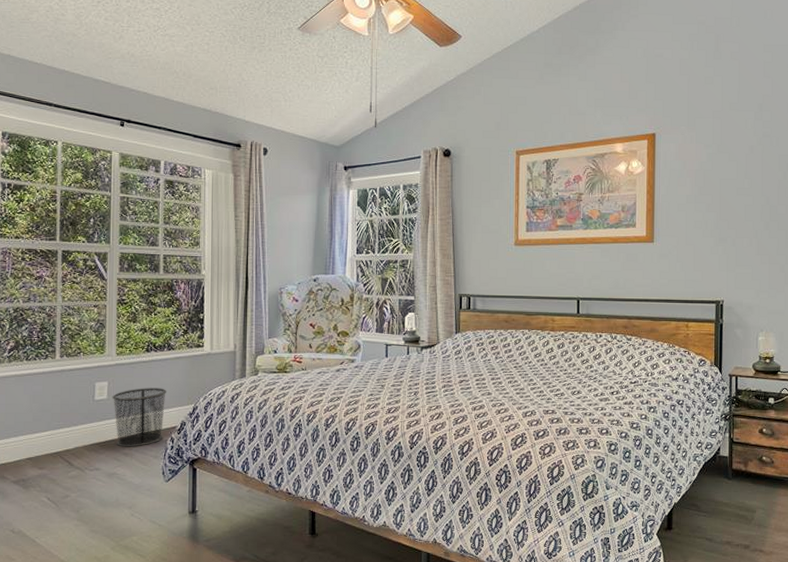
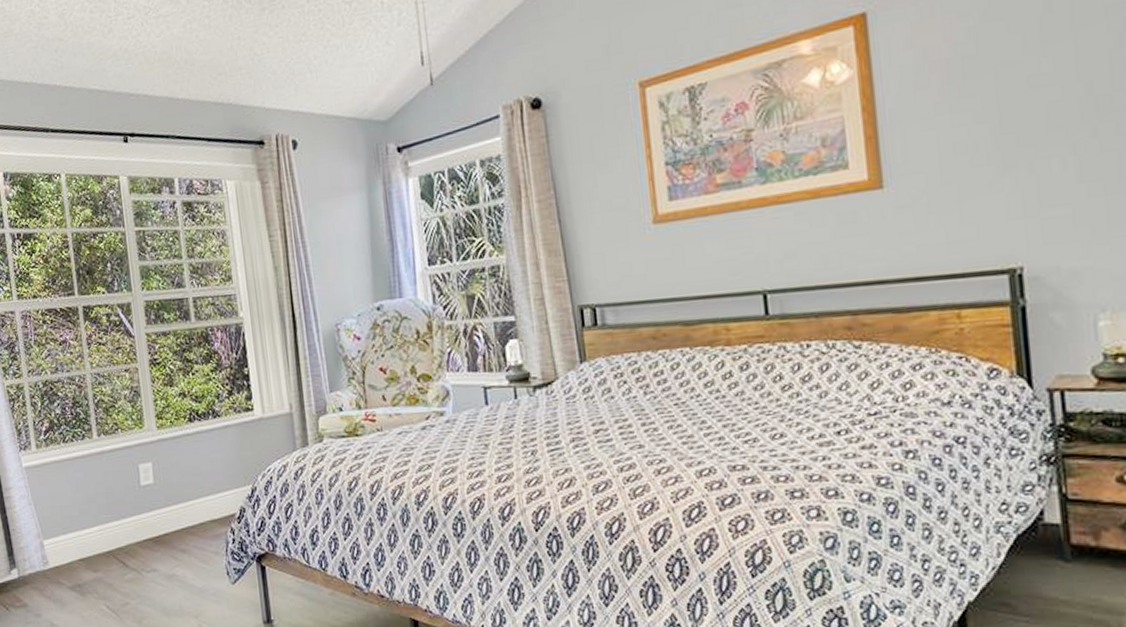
waste bin: present [112,388,167,447] -> none [158,466,222,542]

